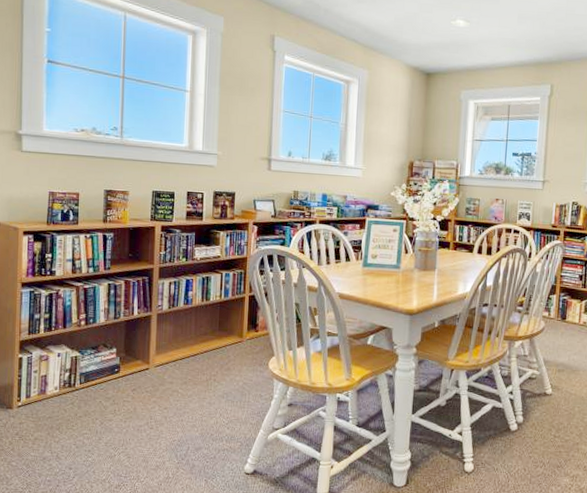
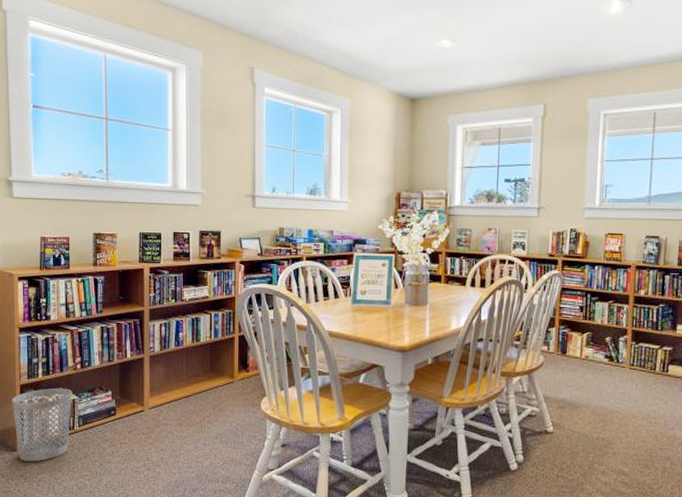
wastebasket: none [9,344,75,420] -> present [11,388,72,462]

